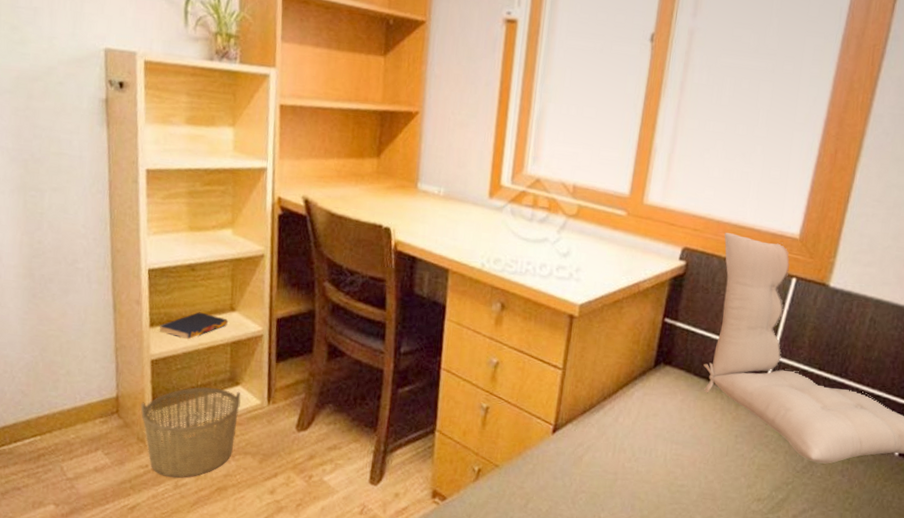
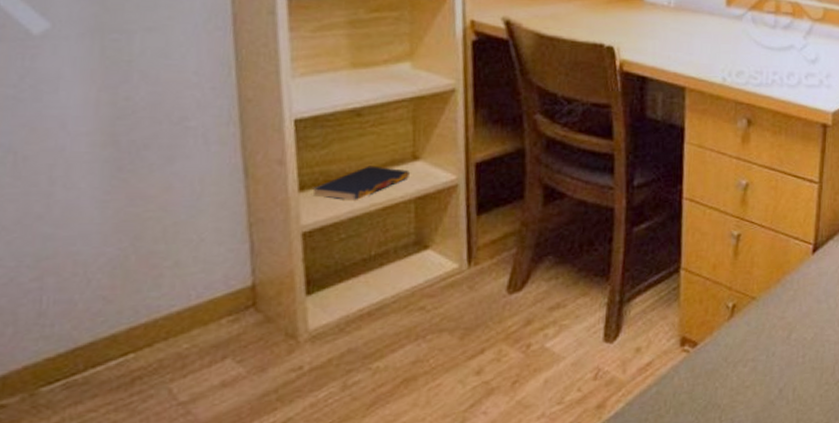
basket: present [140,387,241,478] -> none [289,256,432,377]

